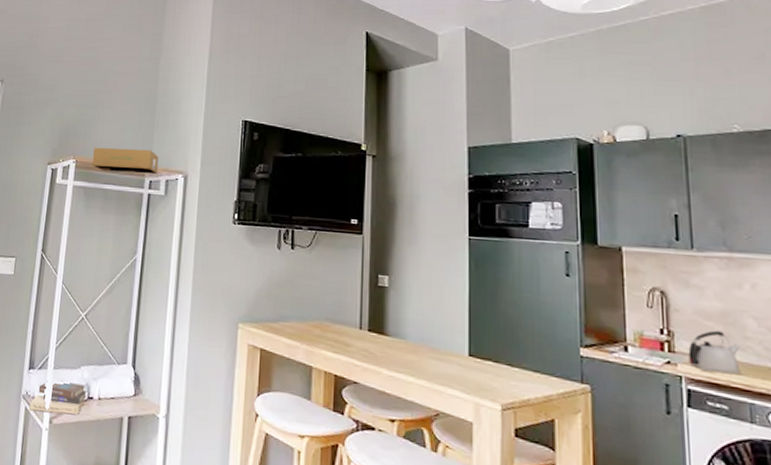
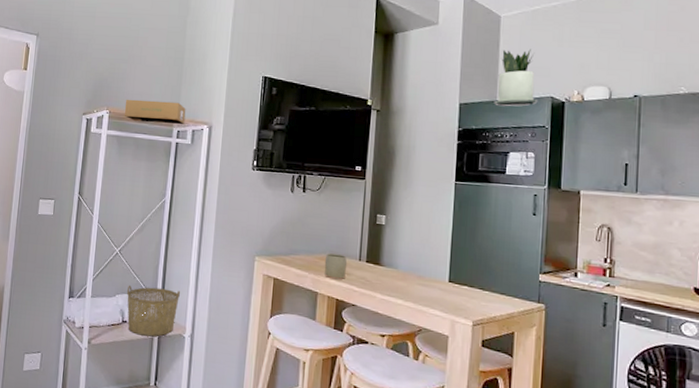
books: present [30,380,87,415] -> none [70,307,122,336]
basket: none [92,355,153,417] -> present [126,285,180,337]
mug: none [319,320,346,351] -> present [324,253,348,279]
planter: none [508,84,561,151] -> present [494,48,538,107]
kettle: present [688,330,741,375] -> none [624,259,665,295]

